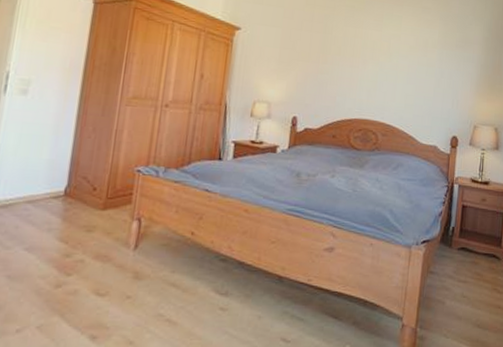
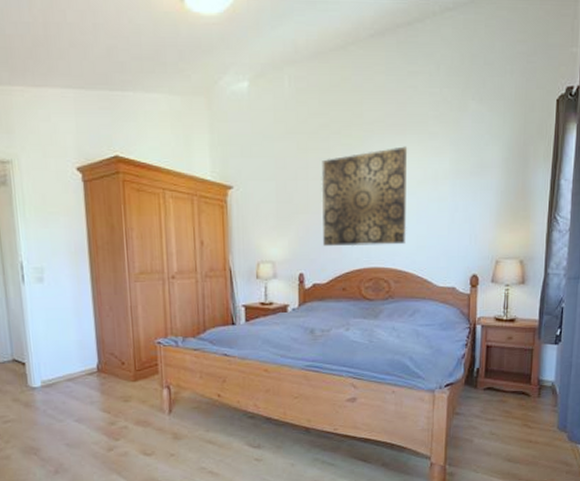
wall art: none [319,15,404,101] -> present [321,146,408,247]

